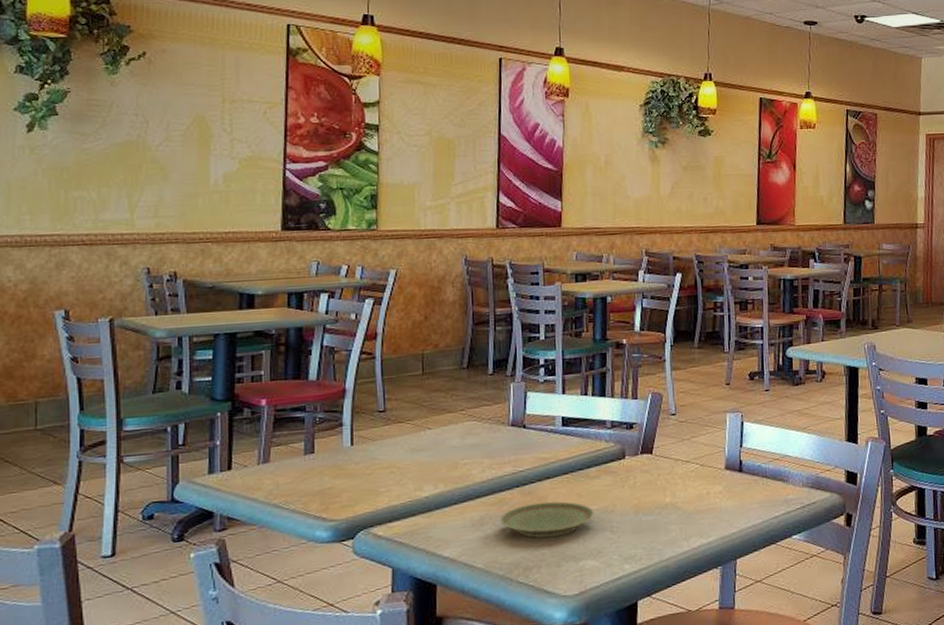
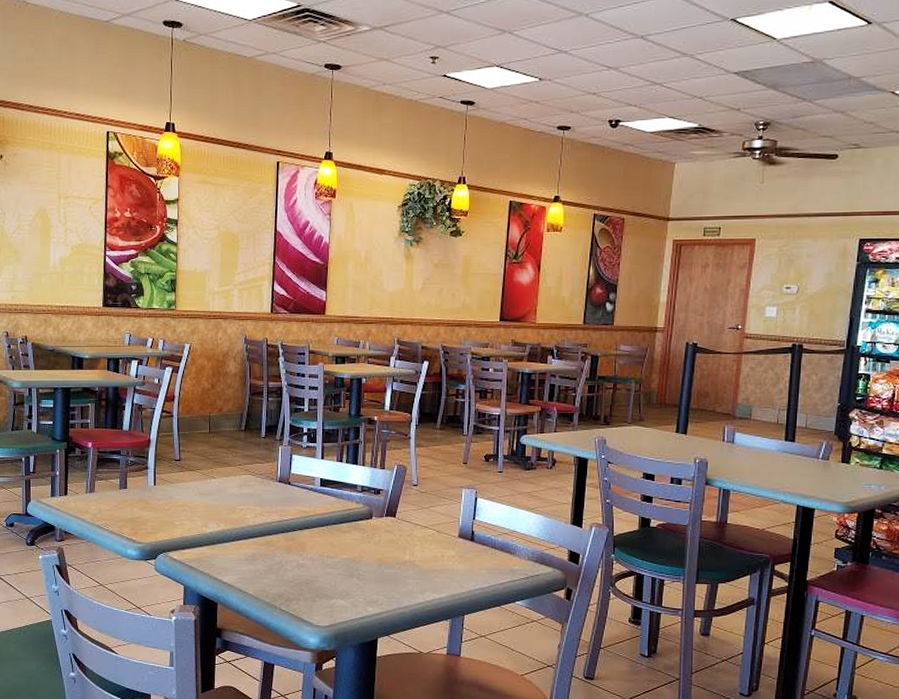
plate: present [499,501,594,538] -> none [267,547,344,577]

